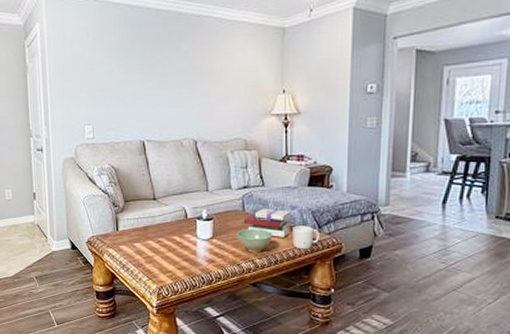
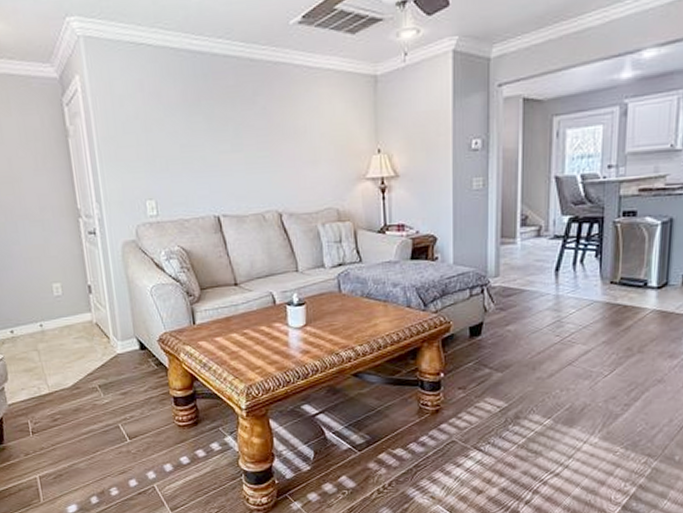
bowl: present [236,229,273,253] -> none [333,312,374,339]
books: present [243,208,291,239] -> none [340,287,394,321]
mug: present [292,225,319,249] -> none [396,304,425,332]

